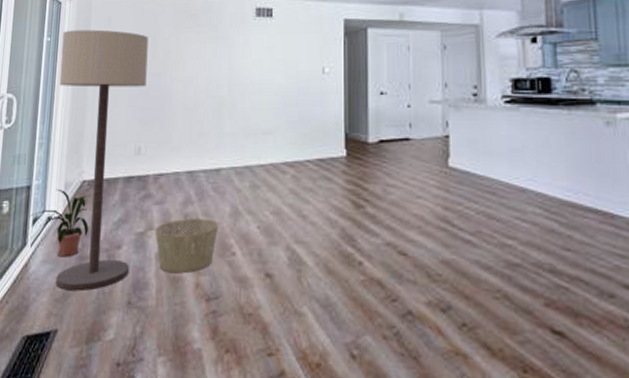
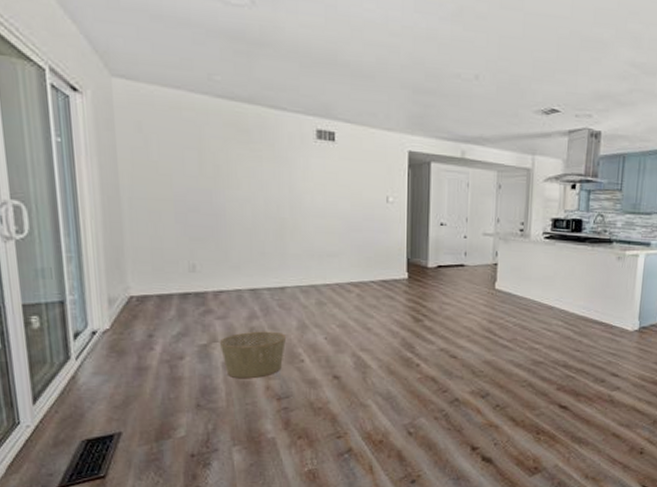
house plant: present [30,188,89,257] -> none [69,303,144,369]
floor lamp: present [55,29,149,291] -> none [77,131,195,398]

